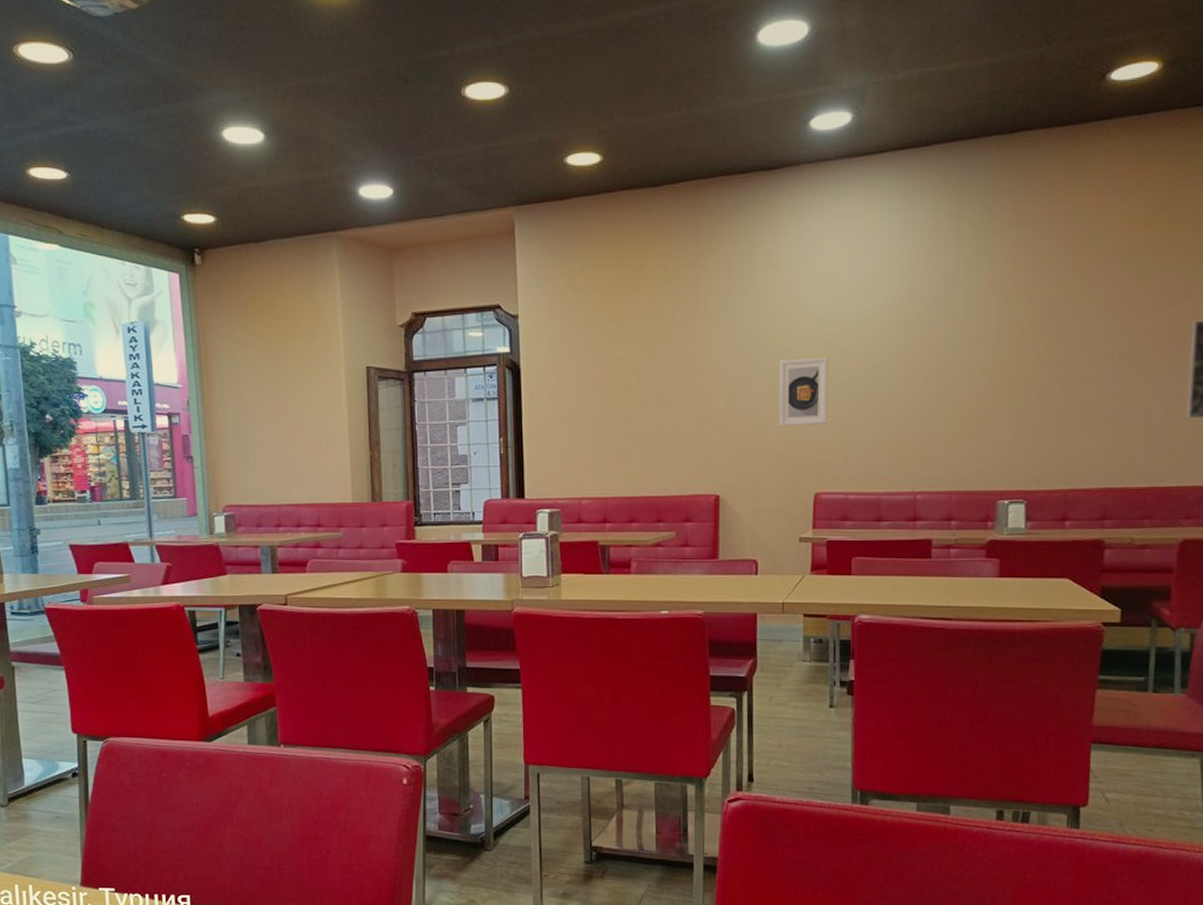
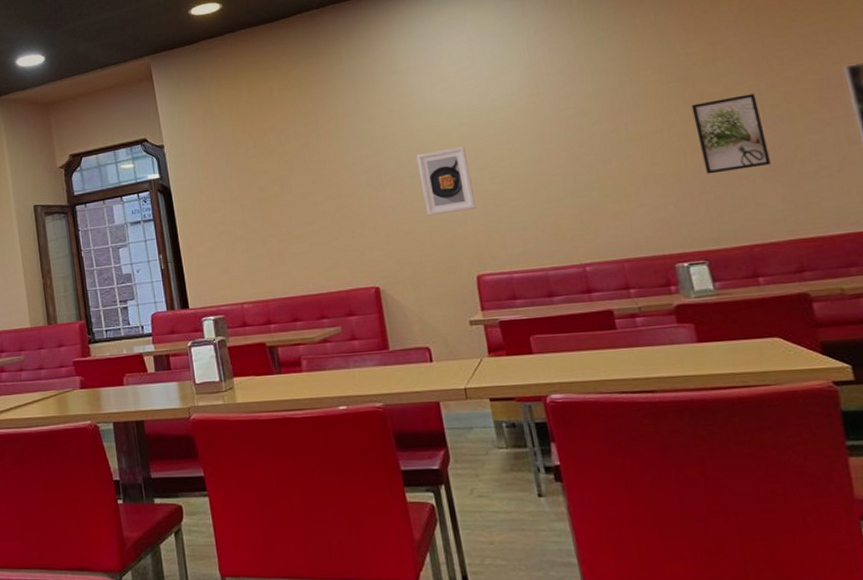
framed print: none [1046,338,1109,415] -> present [691,93,771,174]

